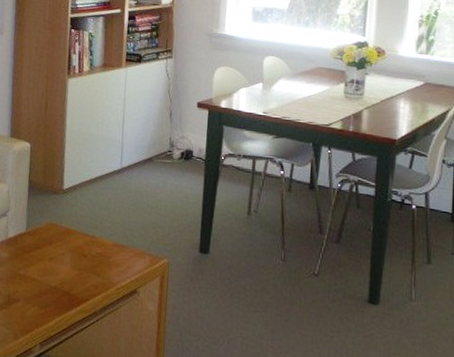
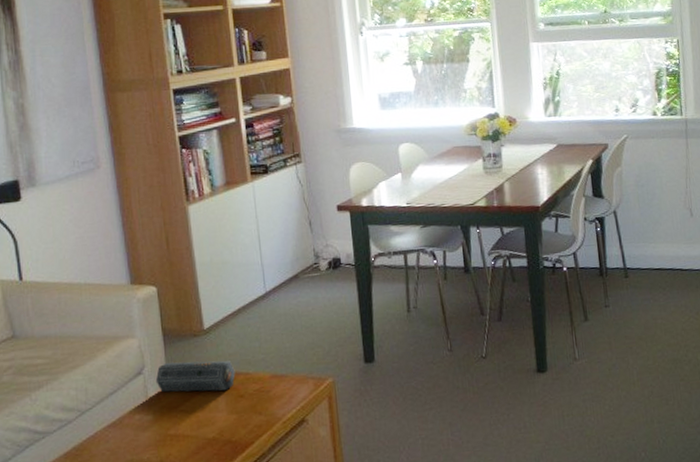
speaker: none [16,210,83,247] -> present [155,360,235,392]

